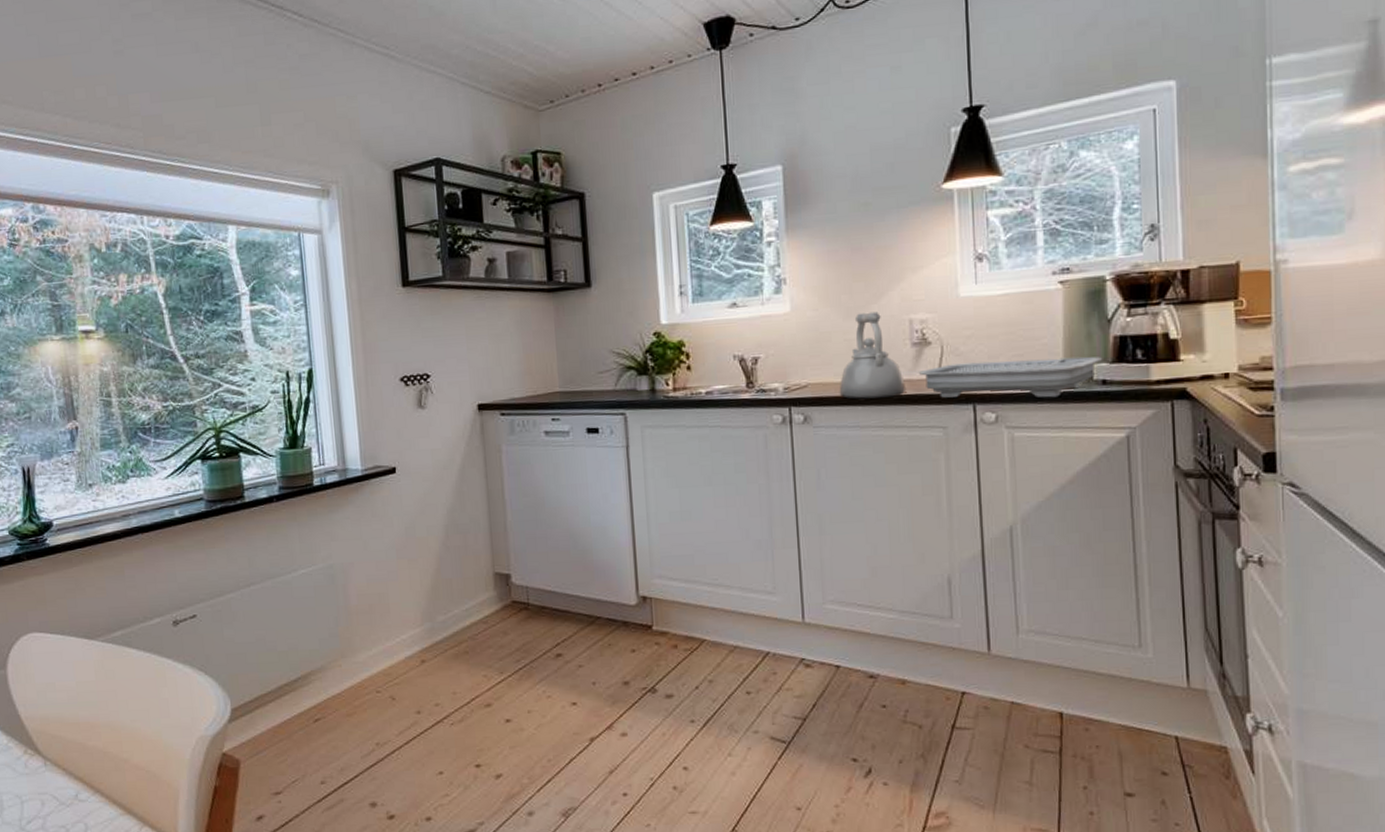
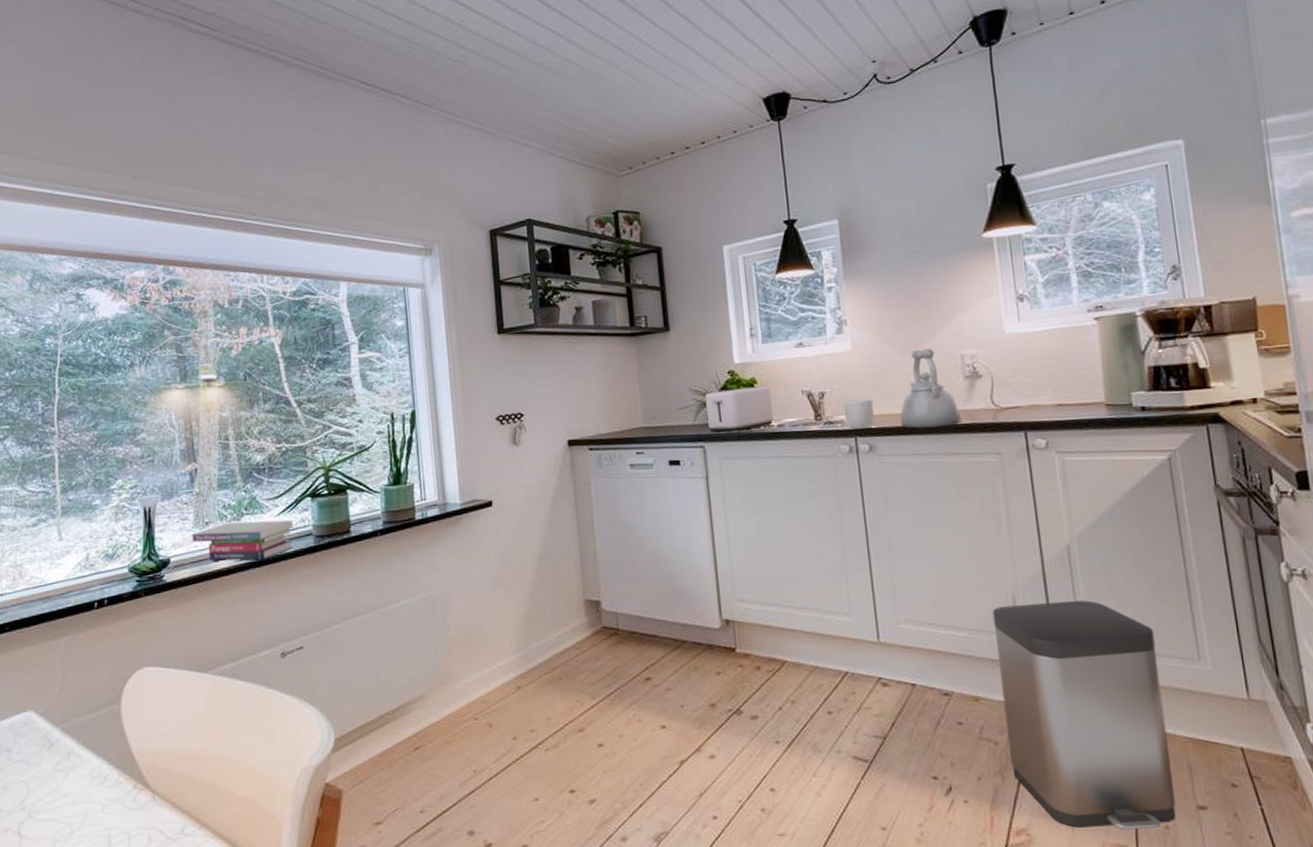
books: none [74,483,183,526] -> present [192,520,293,561]
toaster: none [627,349,702,399] -> present [705,386,774,433]
mug: none [778,364,812,399] -> present [843,398,875,430]
dish rack: present [919,356,1103,398] -> none [973,385,1140,426]
pedal bin: none [925,583,1103,814] -> present [992,600,1176,830]

